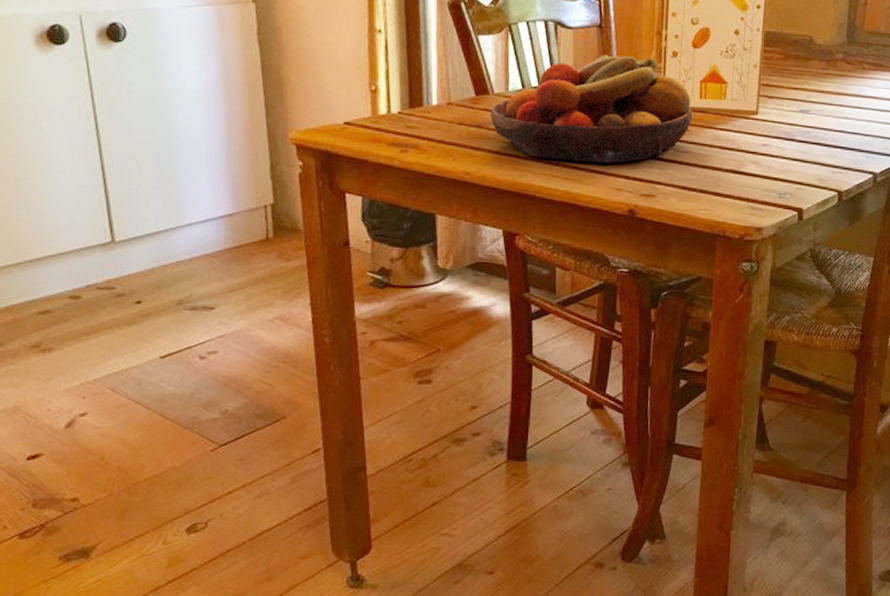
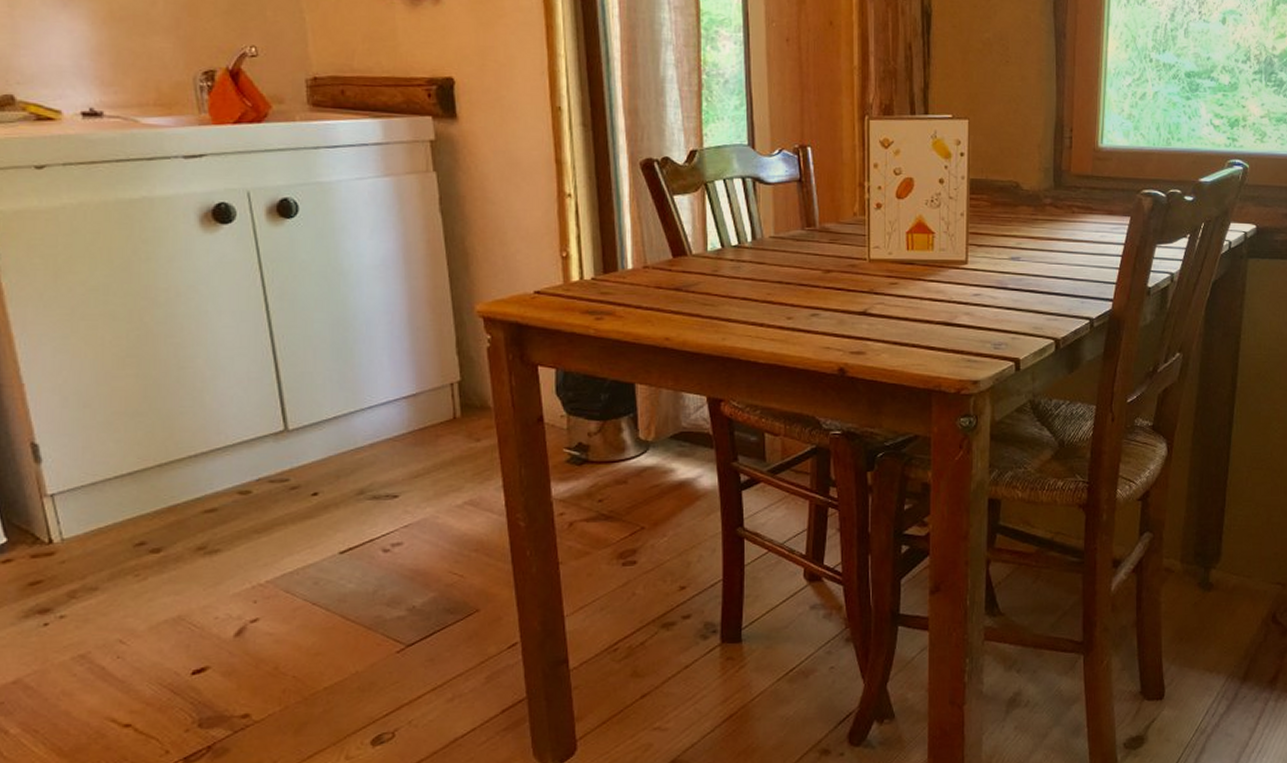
fruit bowl: present [490,55,693,163] -> none [689,210,901,321]

